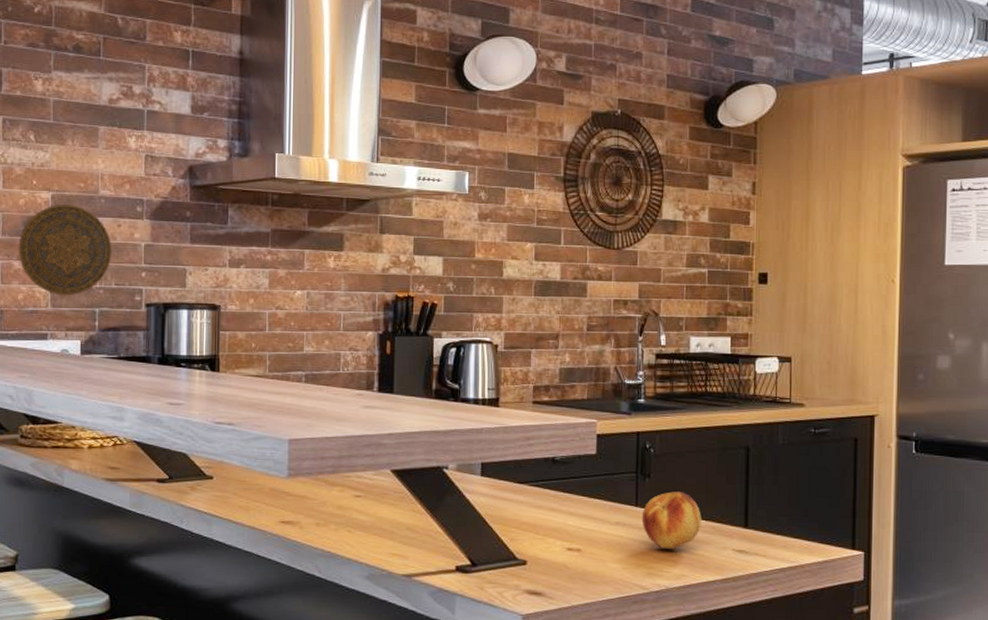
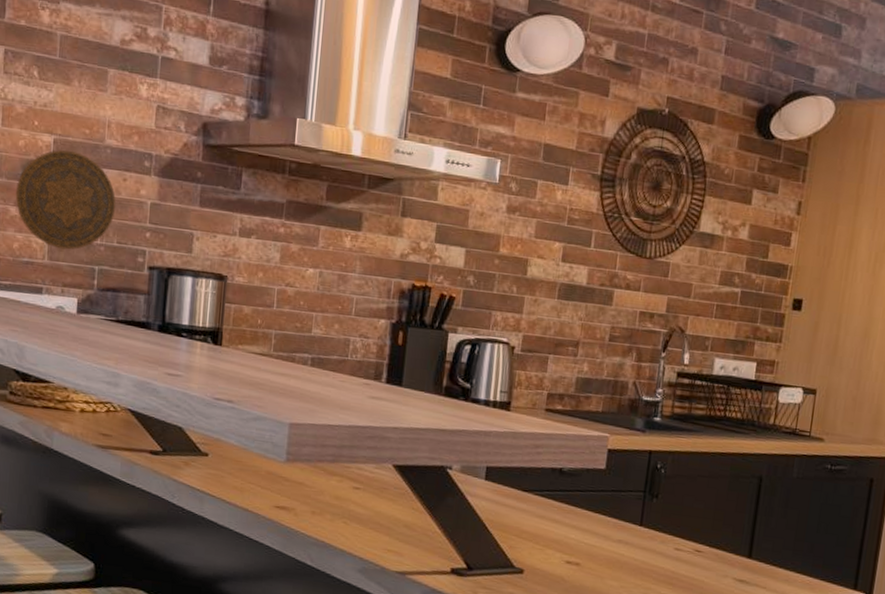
fruit: present [641,492,701,550] -> none [644,514,706,573]

